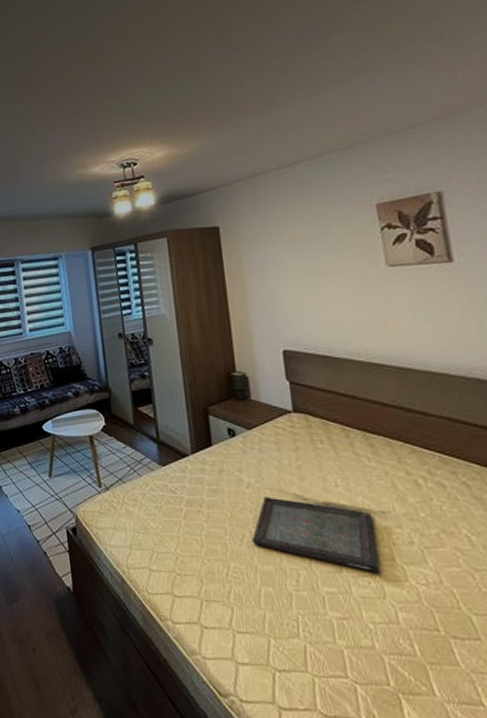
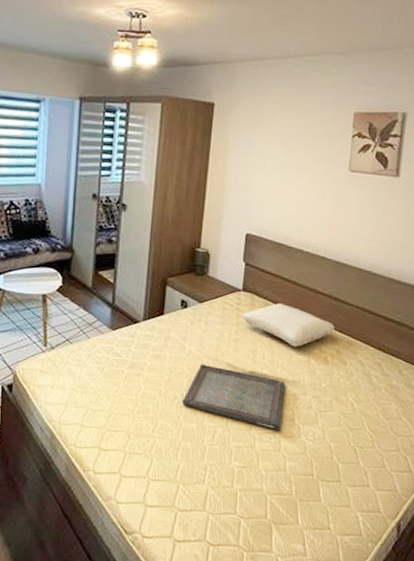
pillow: none [300,422,418,471] -> present [242,303,335,347]

